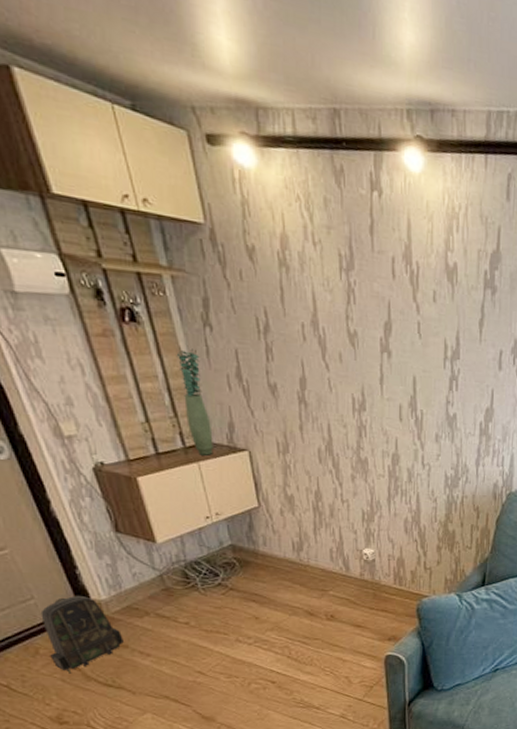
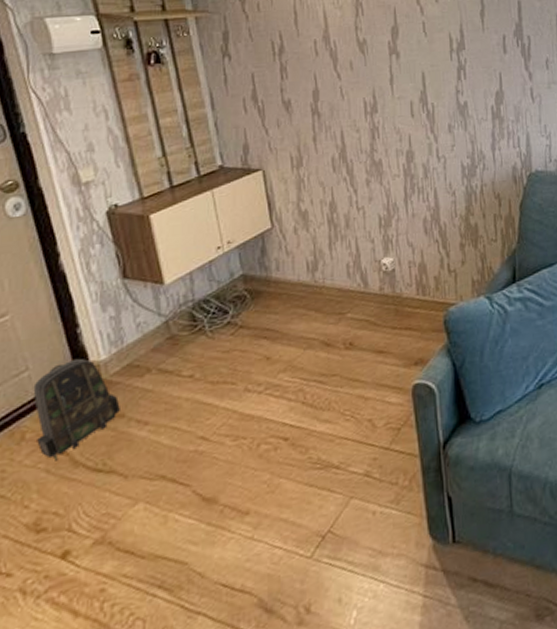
vase: present [176,346,213,456] -> none [196,78,228,182]

